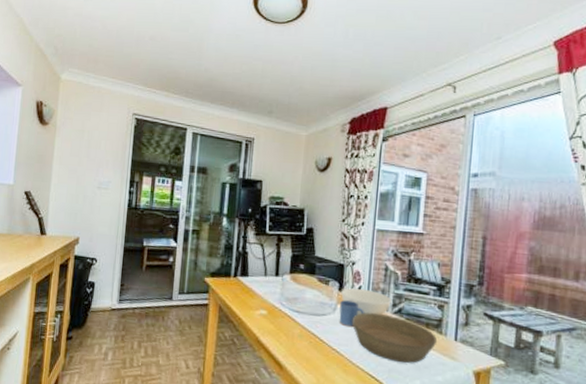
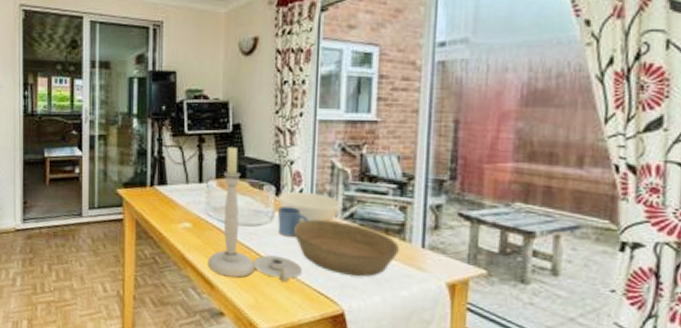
candlestick: none [278,246,358,366] -> present [207,146,303,283]

